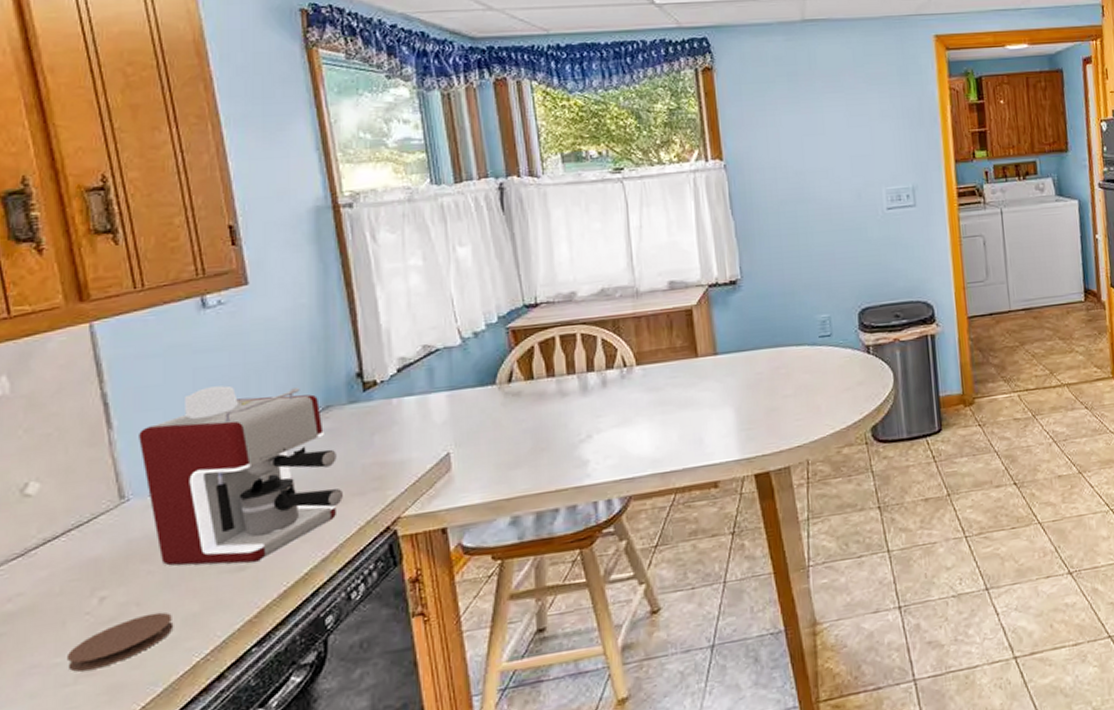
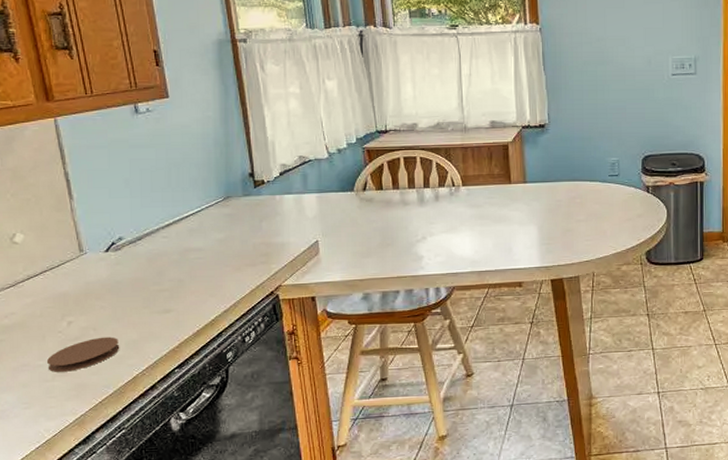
coffee maker: present [139,385,343,566] -> none [92,174,239,308]

